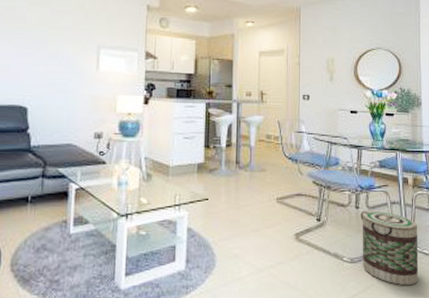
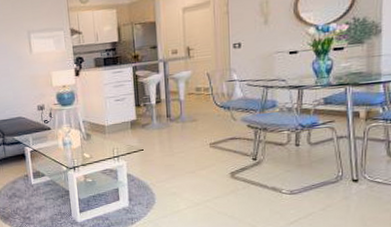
basket: present [360,210,419,286] -> none [301,146,370,212]

